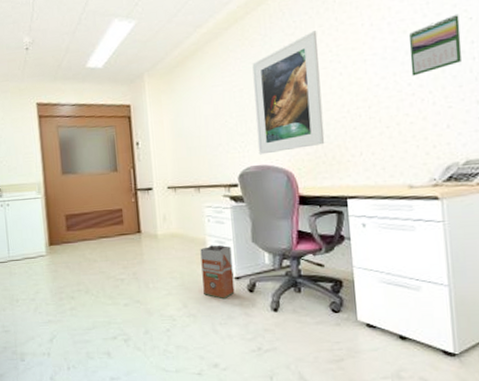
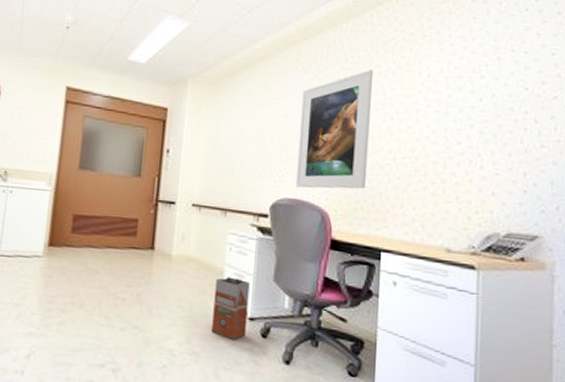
calendar: present [409,13,462,76] -> none [463,81,516,136]

